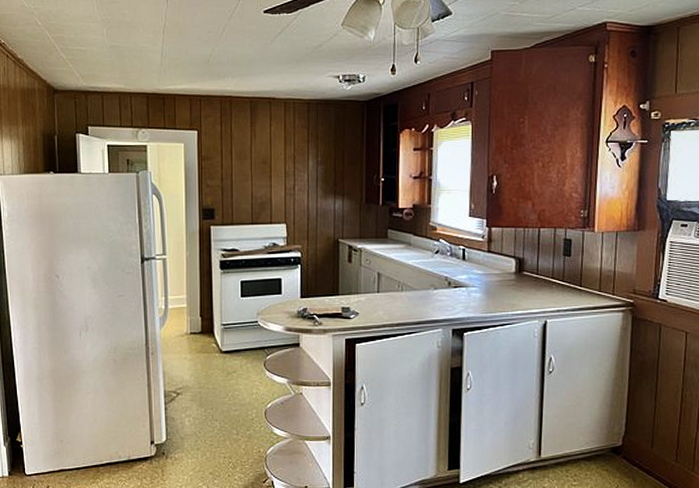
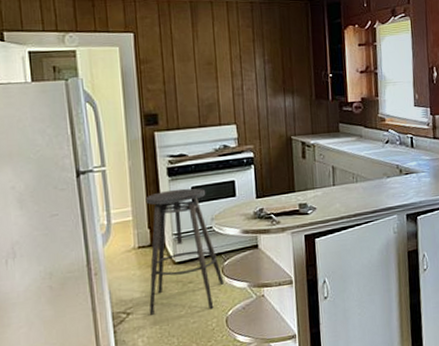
stool: none [197,282,265,400] -> present [145,188,224,315]

